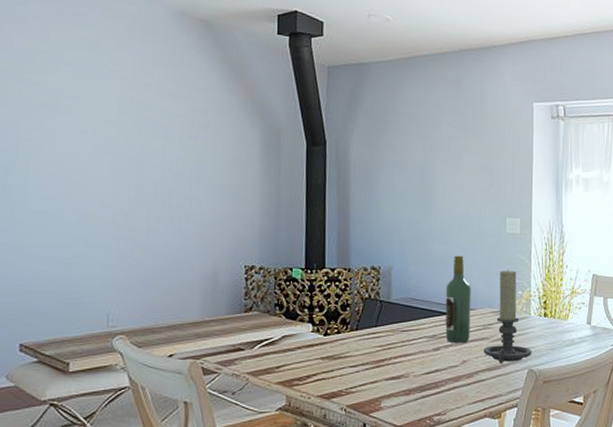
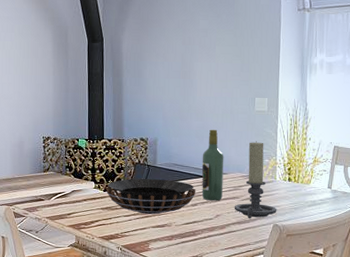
decorative bowl: none [326,318,439,363] -> present [105,179,196,215]

